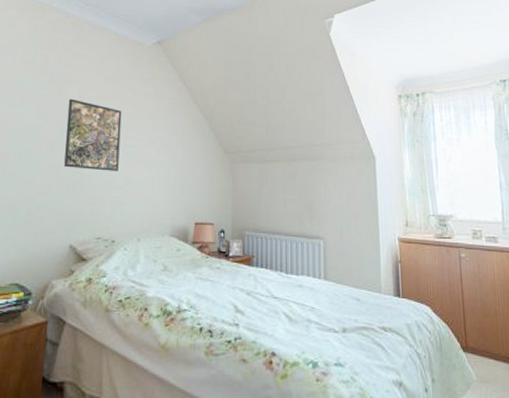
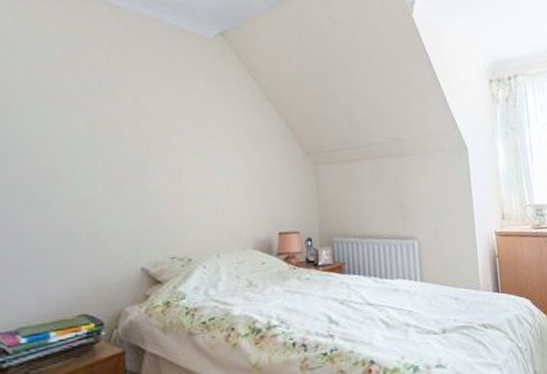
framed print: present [64,98,122,171] -> none [123,104,188,184]

